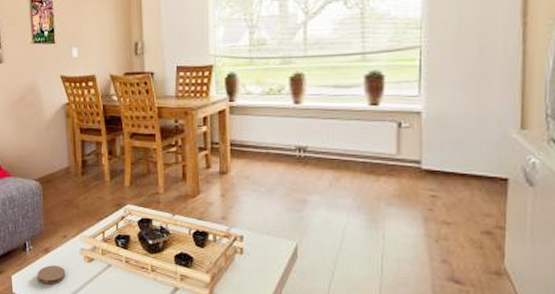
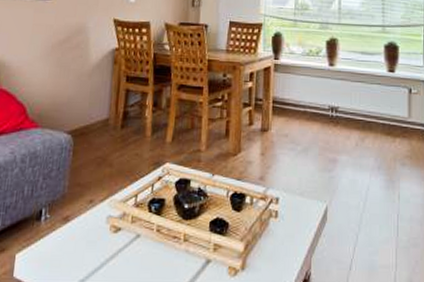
coaster: present [37,265,66,285] -> none [49,238,86,264]

